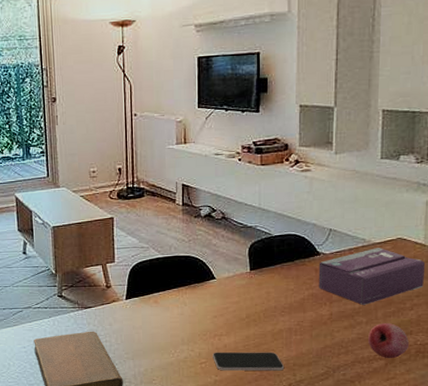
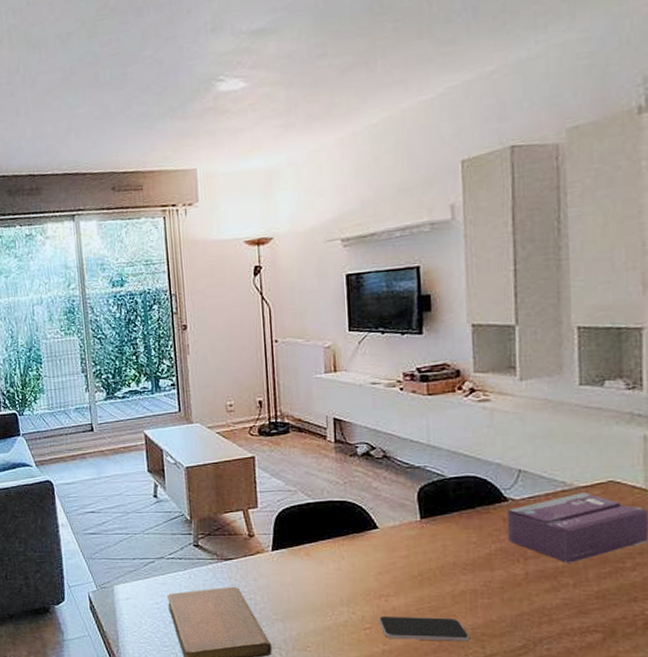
fruit: present [368,322,410,359] -> none [578,585,635,632]

